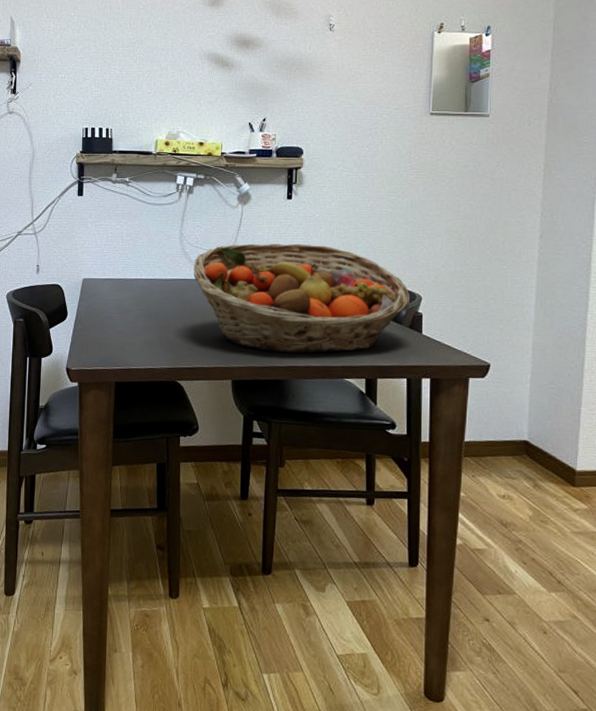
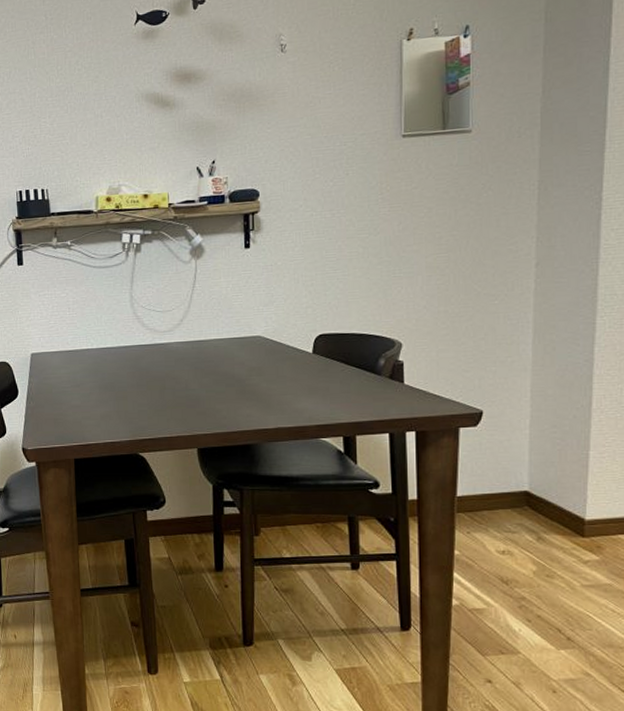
fruit basket: present [193,243,411,354] -> none [147,295,389,416]

